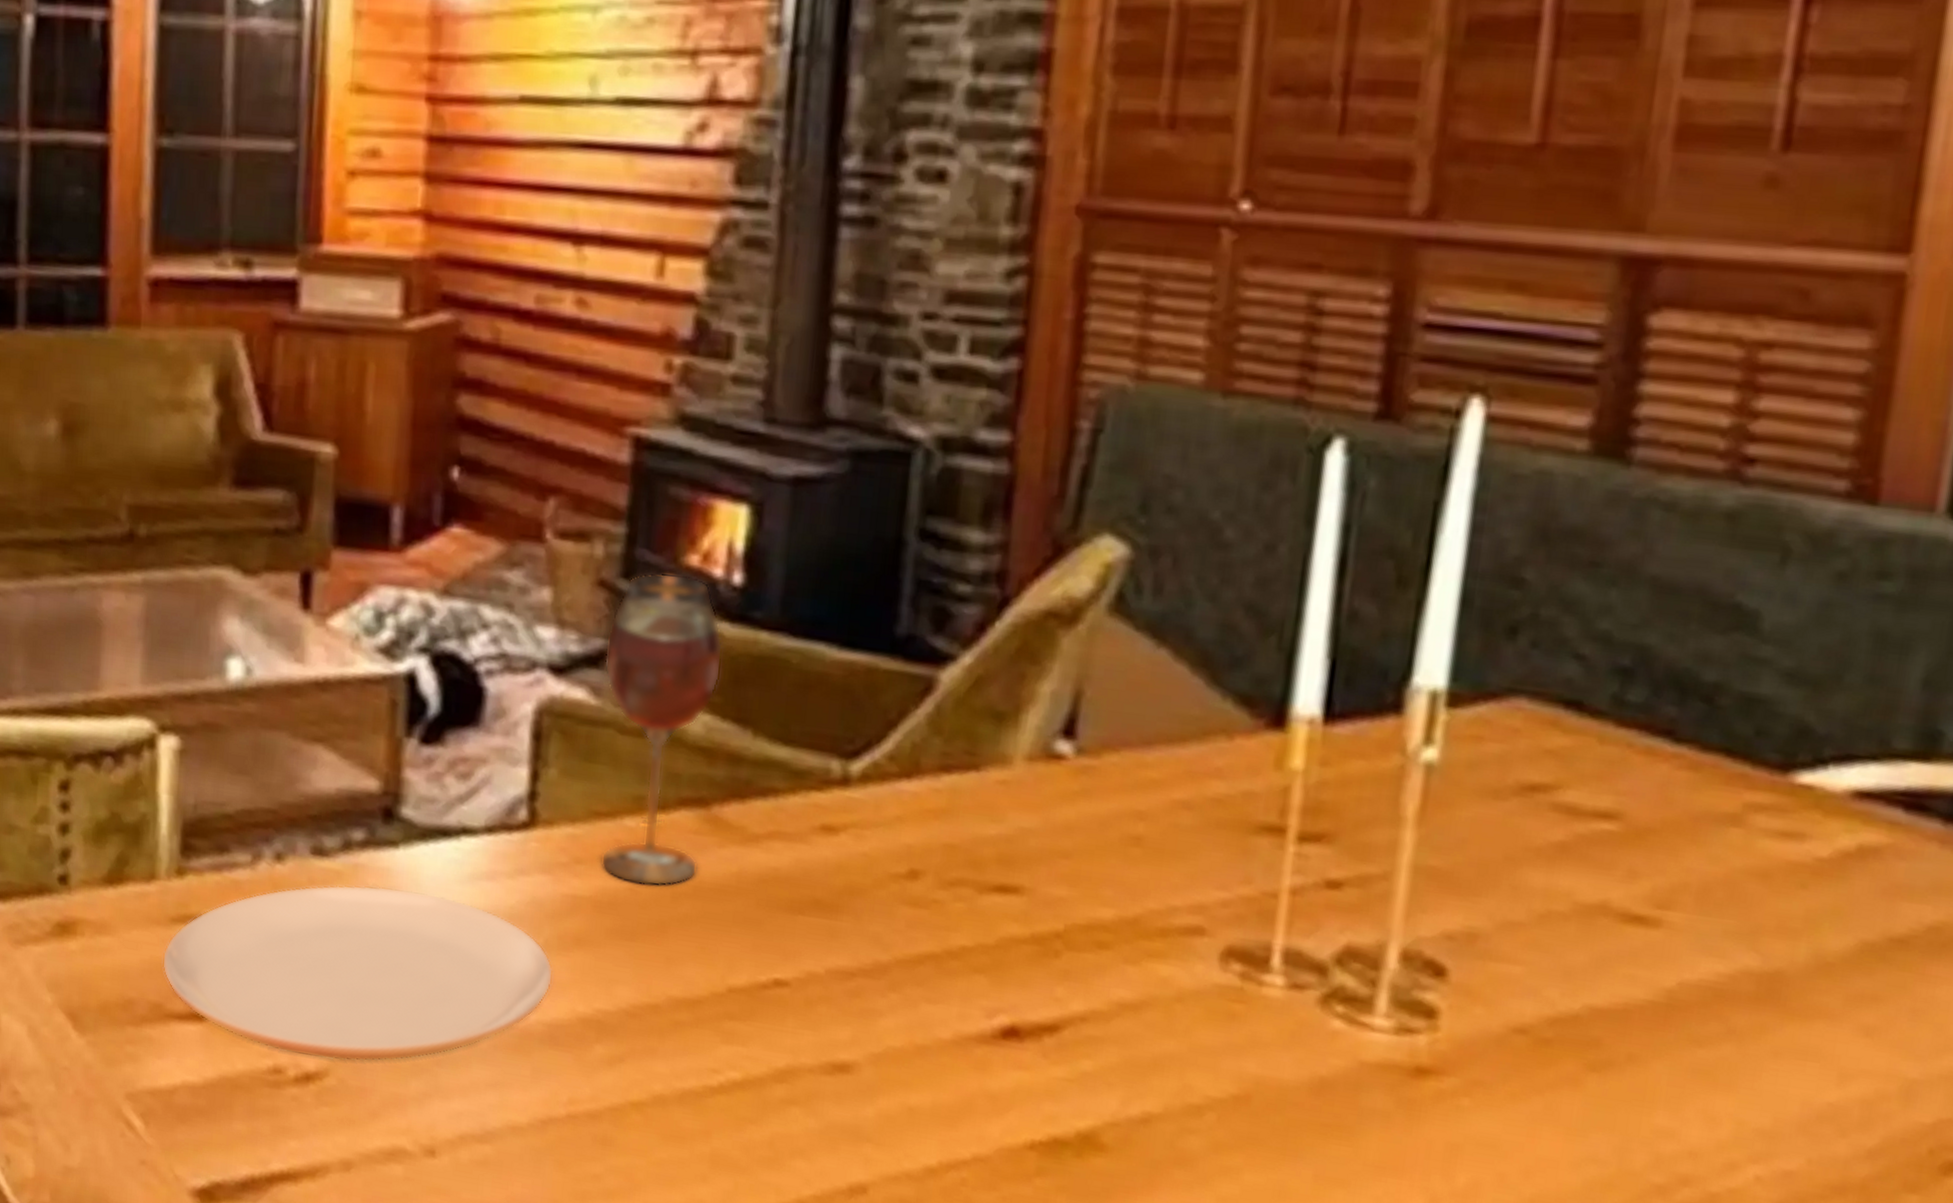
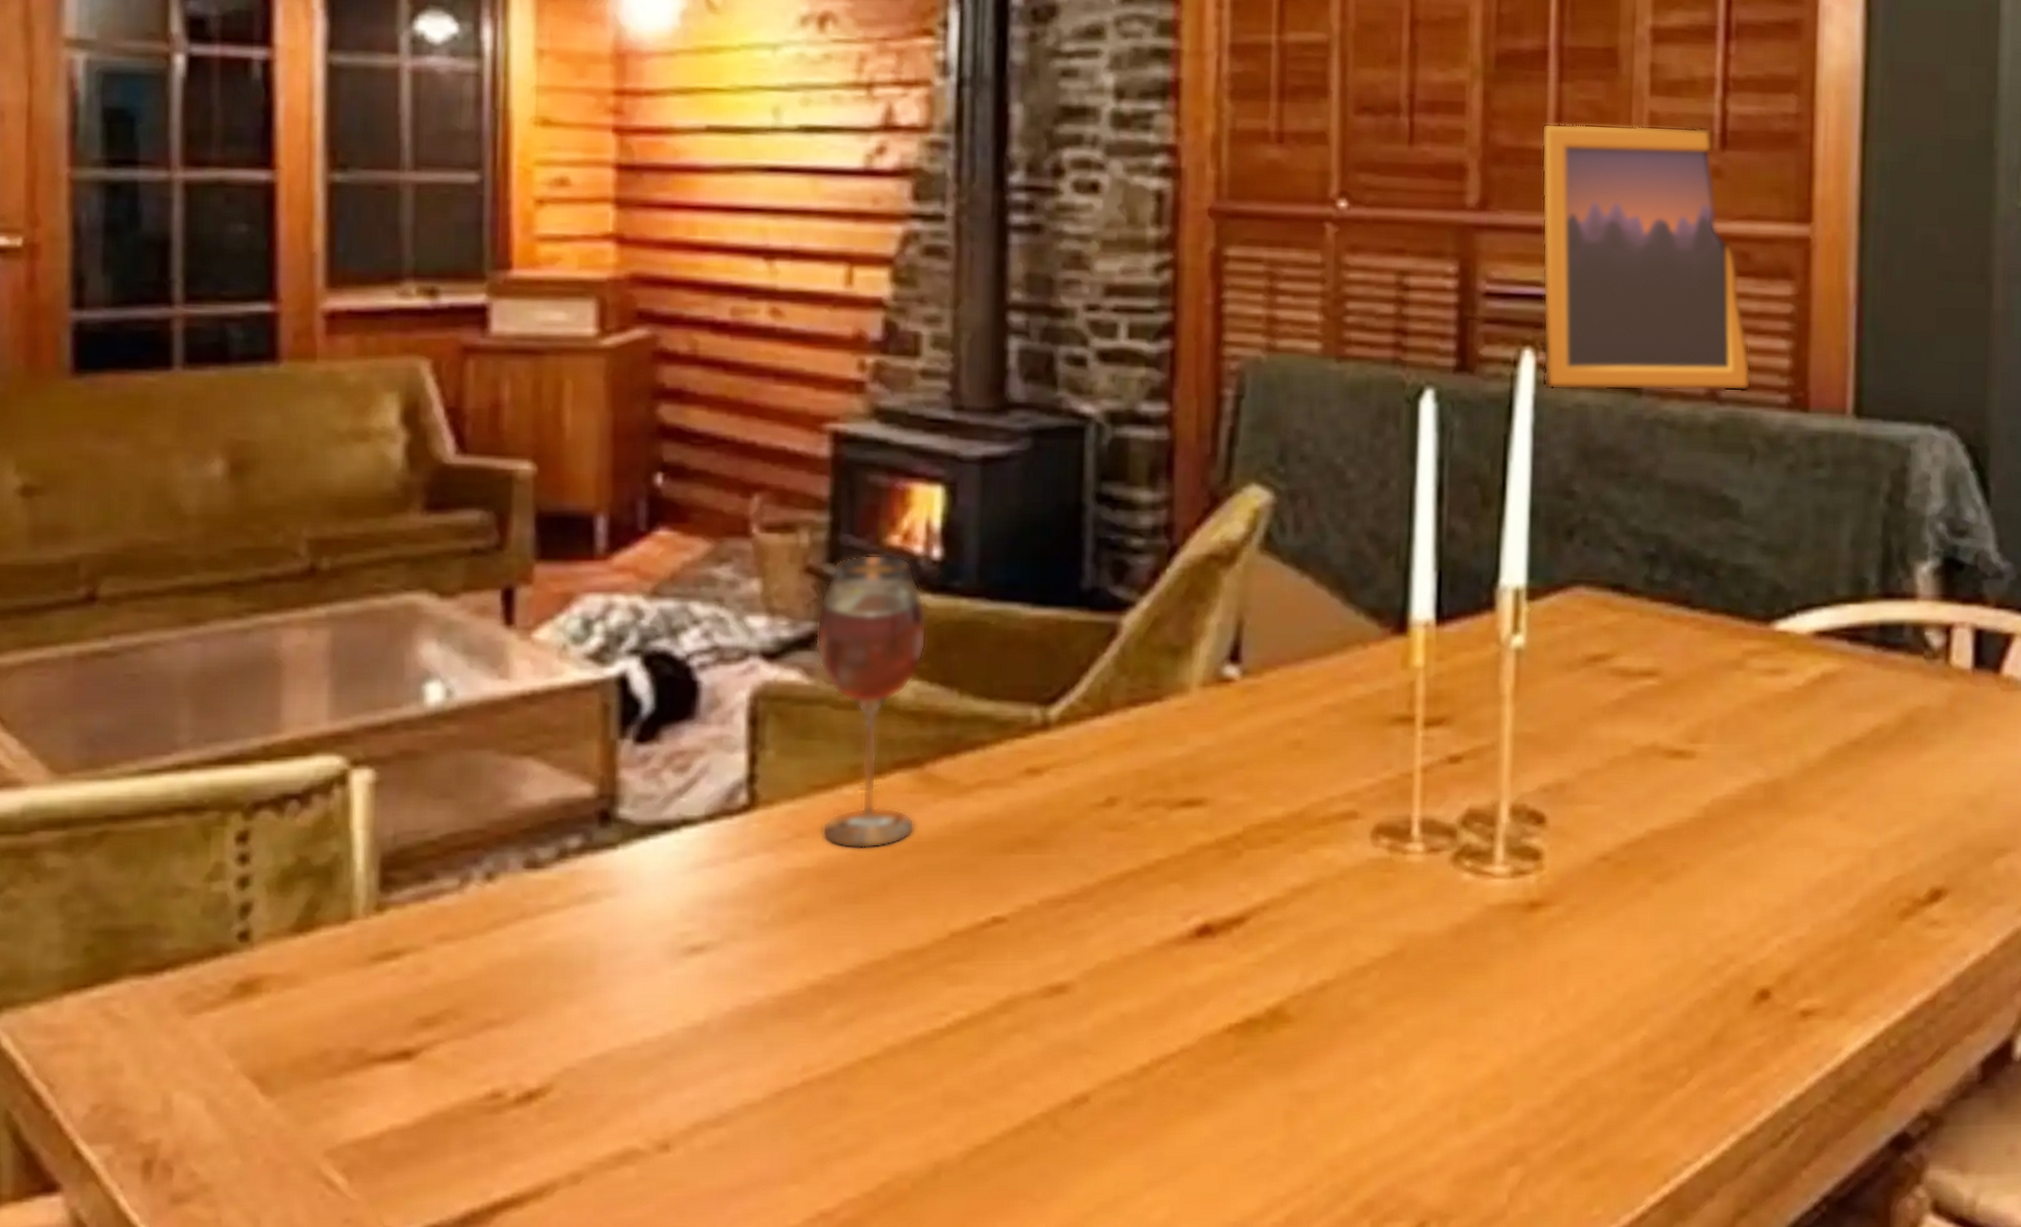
plate: present [162,885,554,1061] -> none [362,889,781,1075]
picture frame: none [1494,111,1798,472] -> present [1541,123,1752,392]

